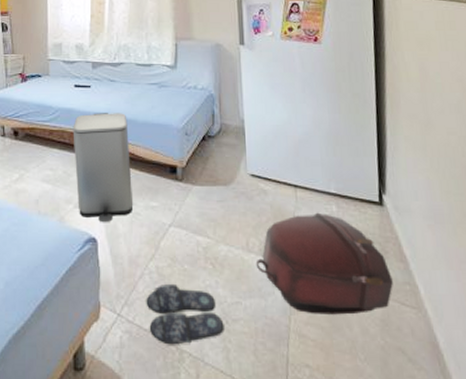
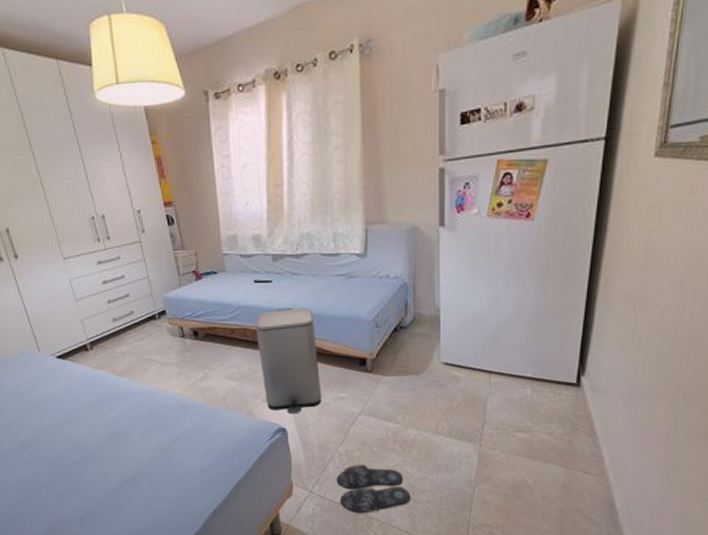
backpack: present [256,212,393,315] -> none [444,395,579,485]

